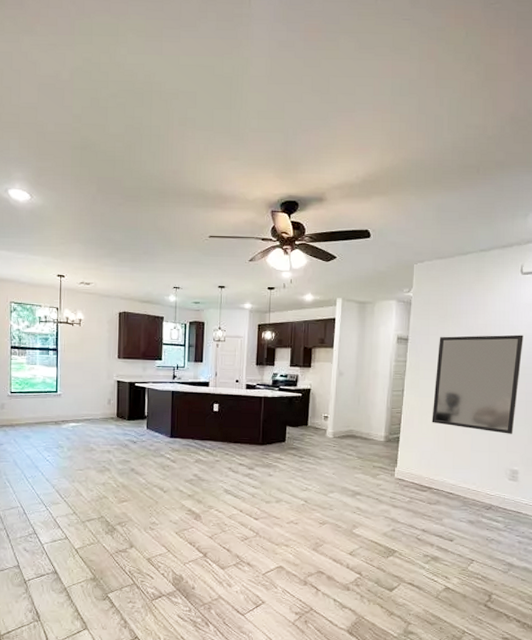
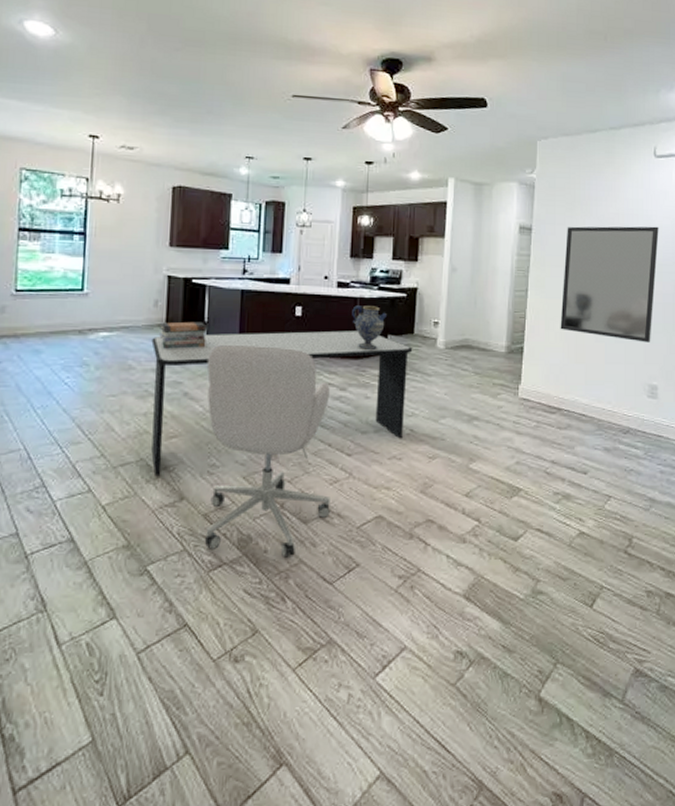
dining table: none [107,423,307,529] -> present [151,330,413,475]
book stack: none [112,415,147,436] -> present [159,321,207,349]
chair: none [147,433,242,594] -> present [204,345,330,558]
ceramic jug: none [258,403,285,439] -> present [352,305,387,351]

